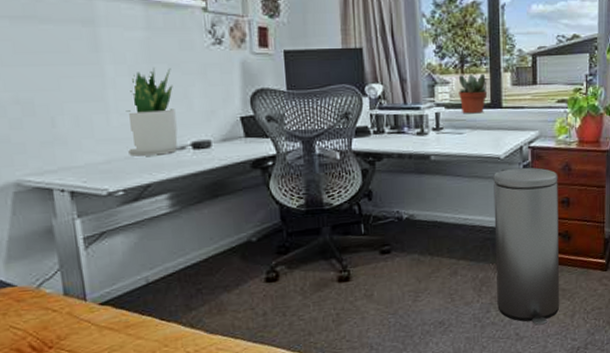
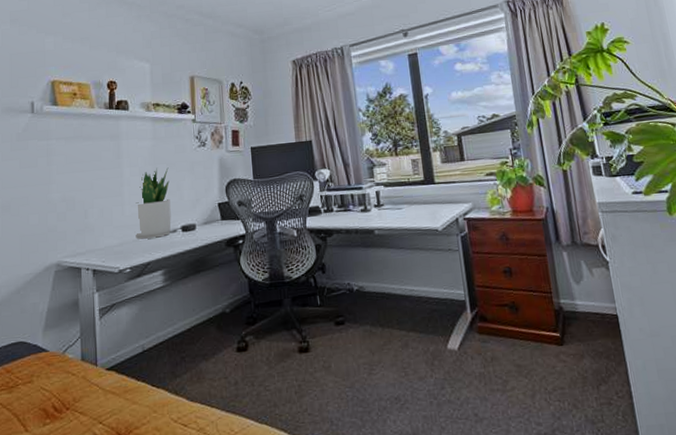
potted cactus: present [458,73,488,114] -> none [393,154,421,191]
pedal bin: present [493,167,560,326] -> none [433,237,518,406]

